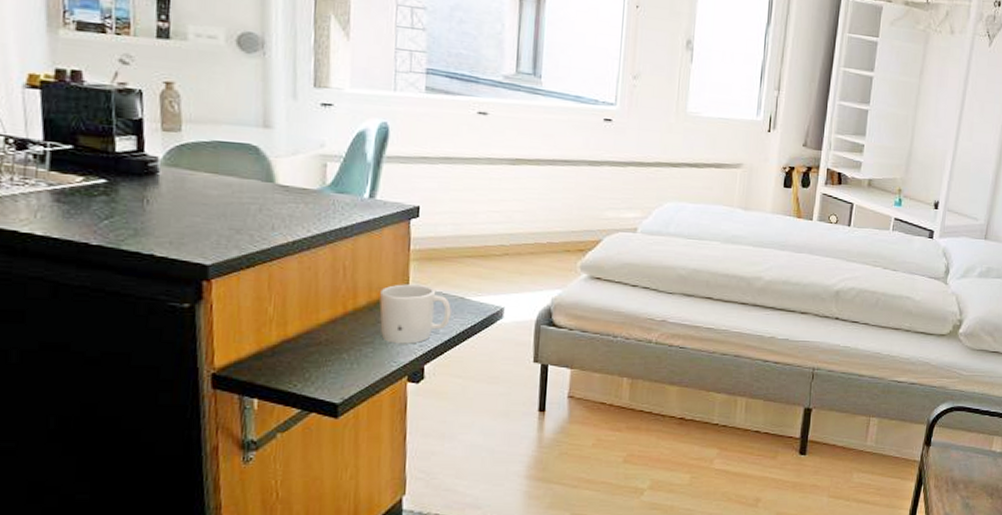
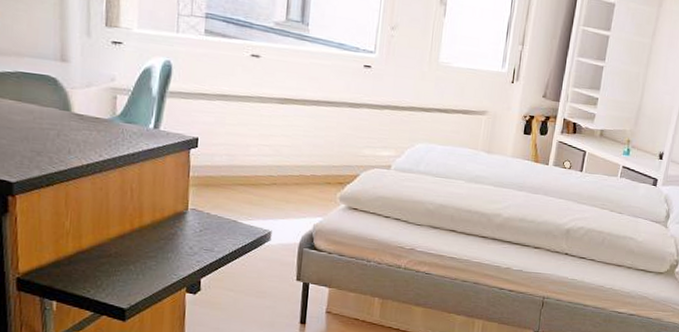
mug: present [379,284,451,344] -> none [162,206,225,260]

